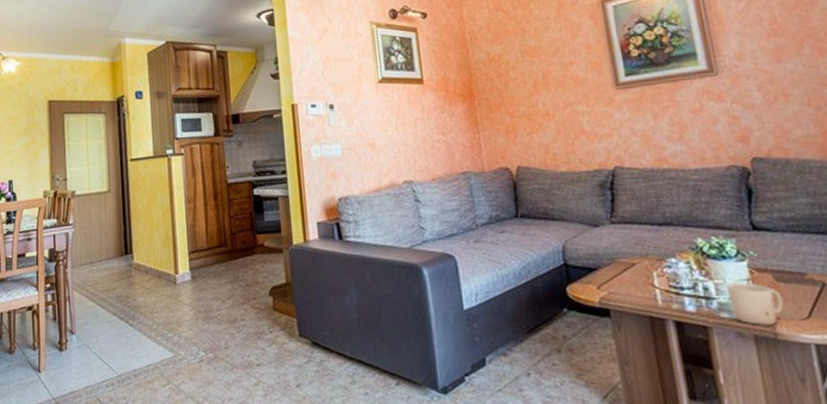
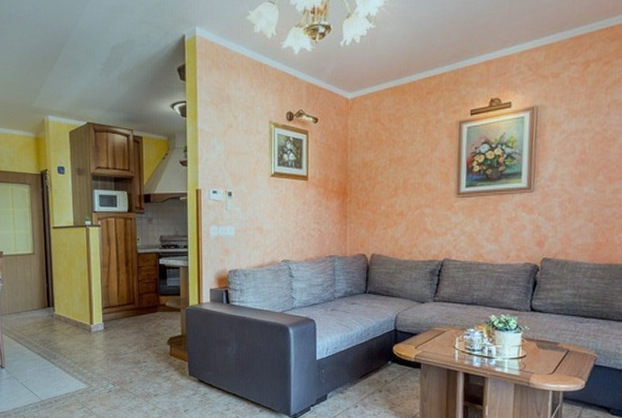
mug: present [725,283,784,325] -> none [503,348,539,377]

